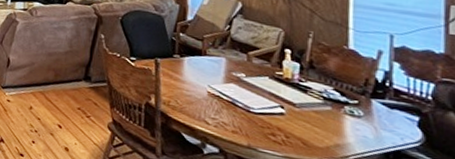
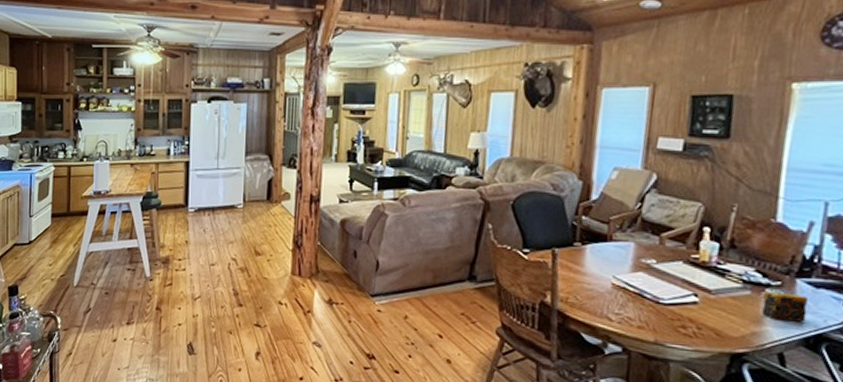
candle: none [343,109,385,139] -> present [762,292,809,322]

